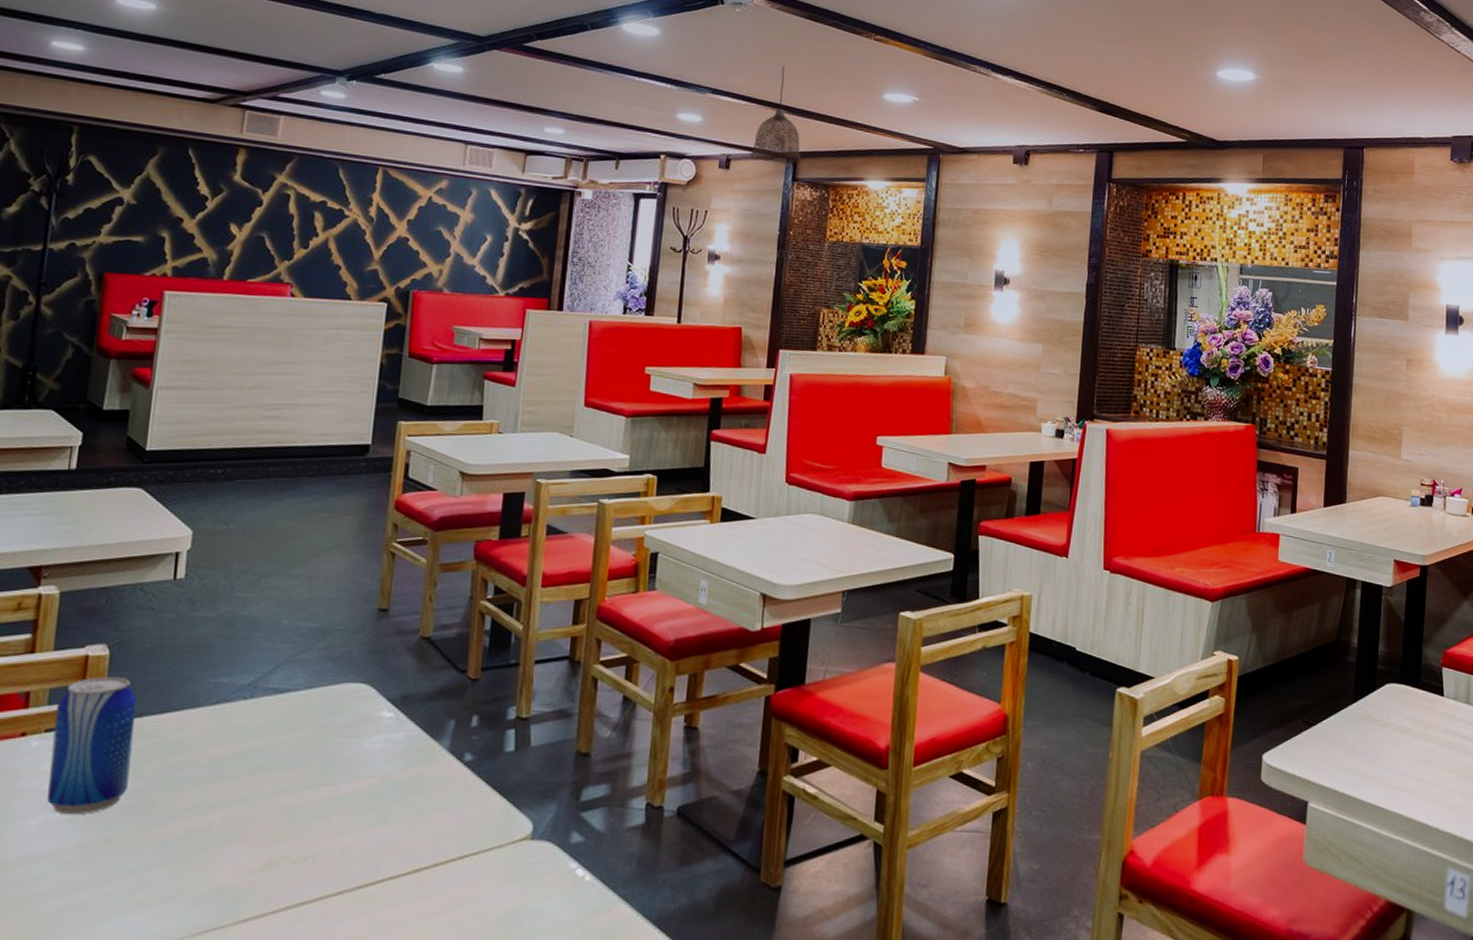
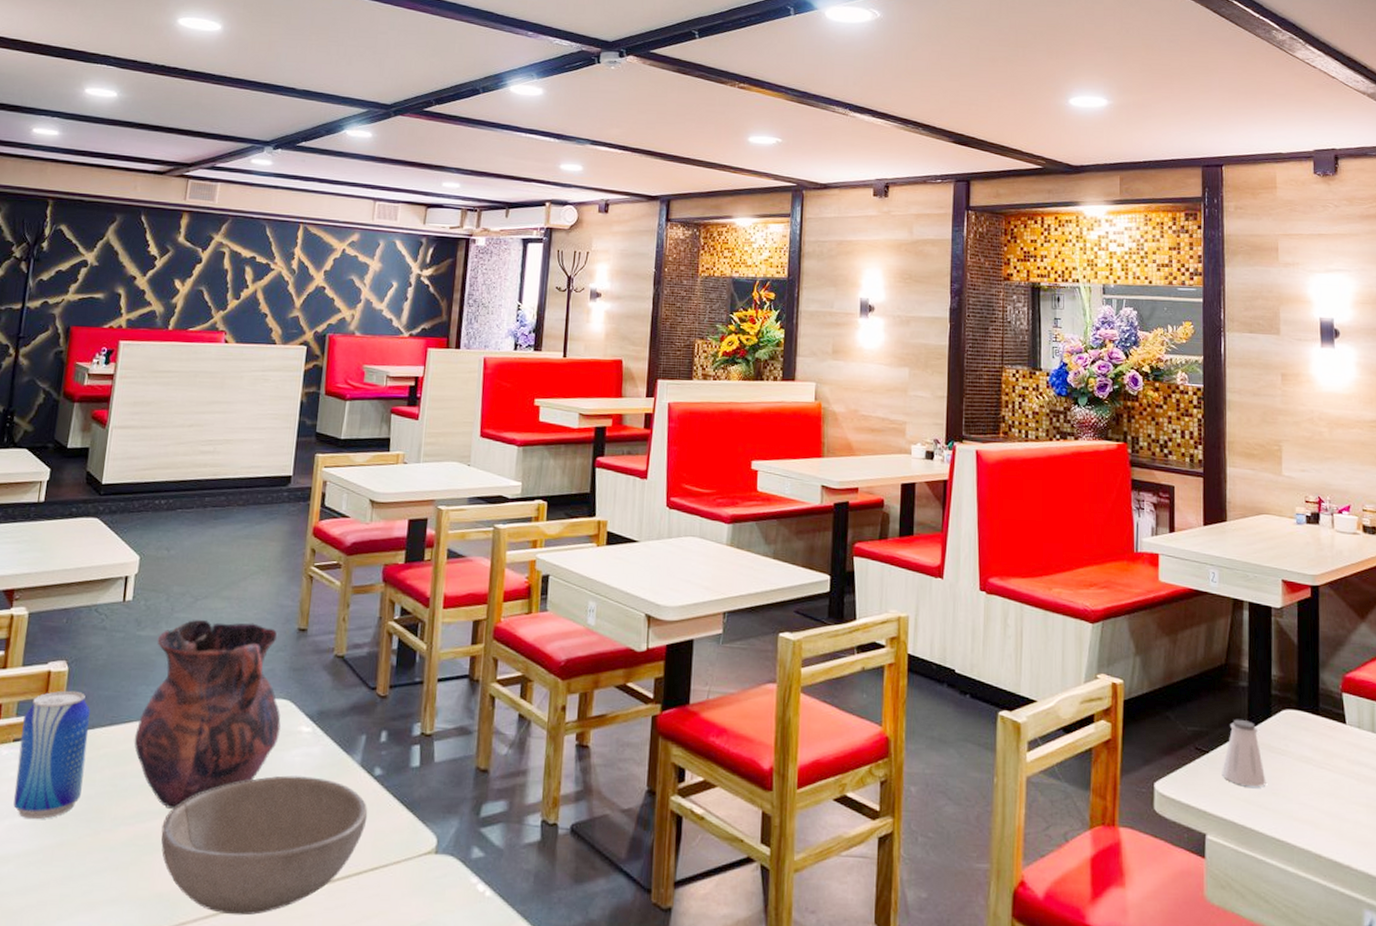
vase: none [189,599,359,800] -> present [133,620,281,809]
bowl: none [222,763,457,909] -> present [161,775,368,916]
pendant lamp: present [750,65,801,164] -> none [626,115,674,206]
saltshaker: none [1326,693,1367,757] -> present [1222,719,1266,787]

